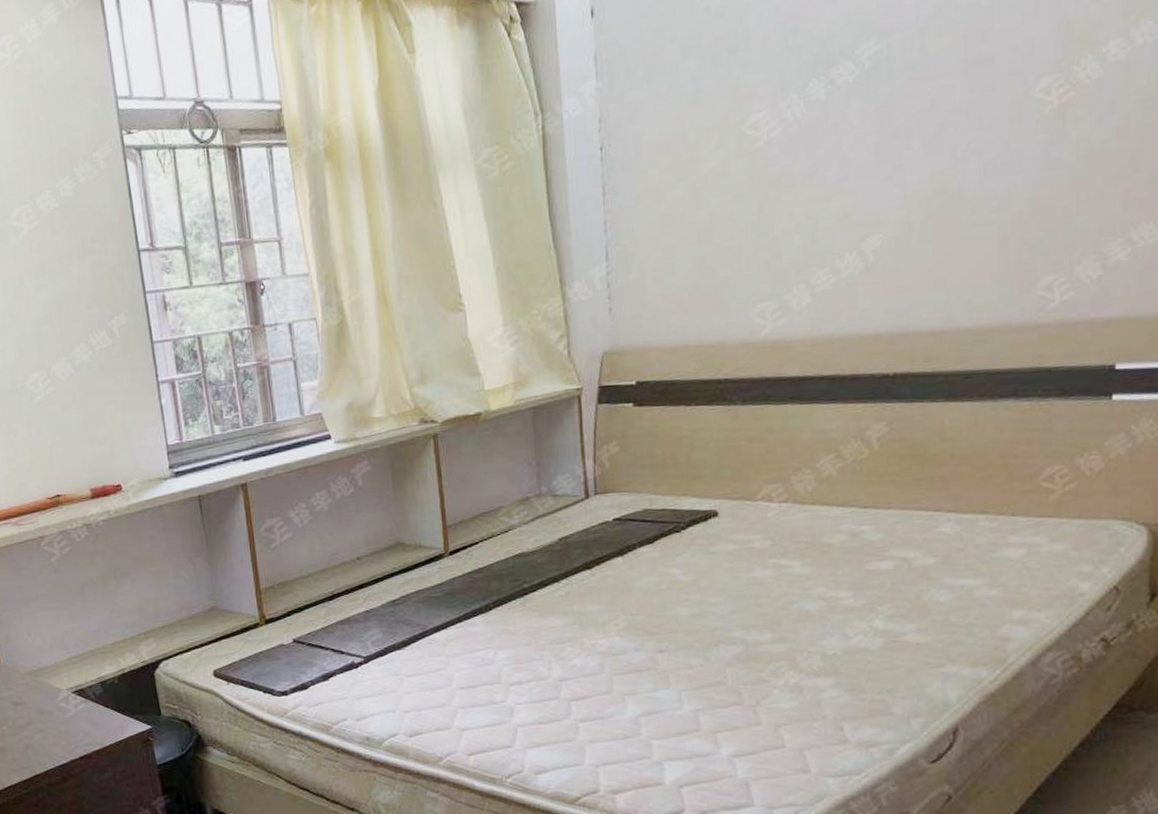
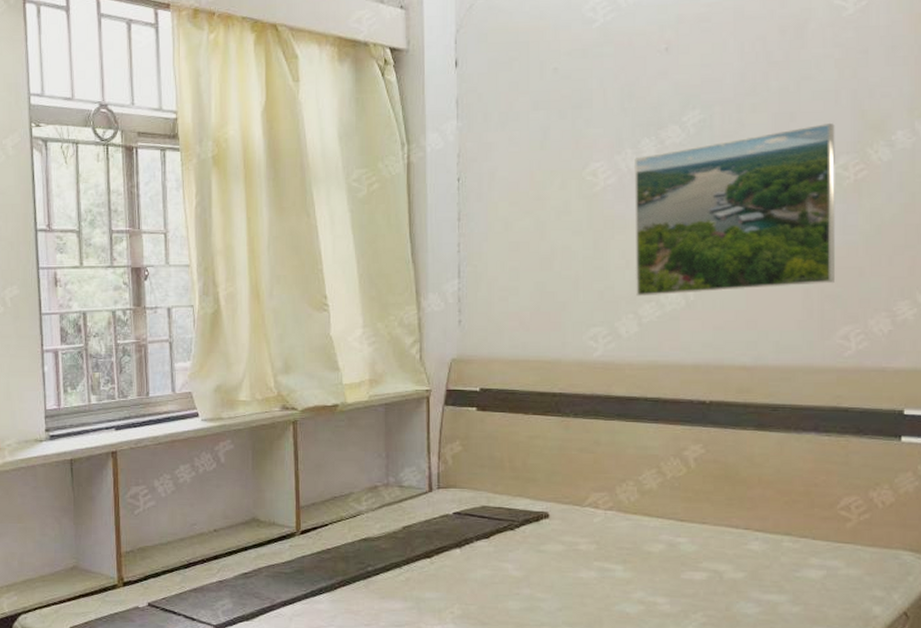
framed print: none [801,40,1036,263] -> present [634,123,836,297]

